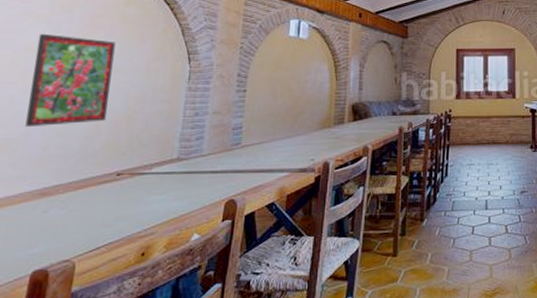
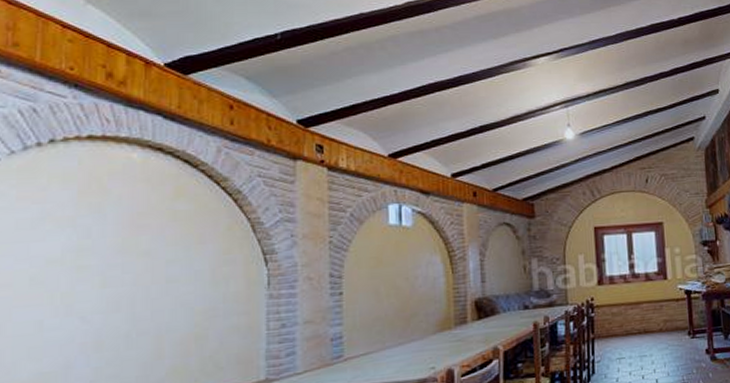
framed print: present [25,33,116,128] -> none [62,240,169,358]

